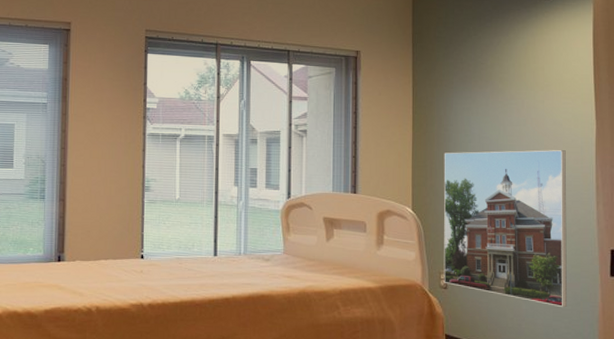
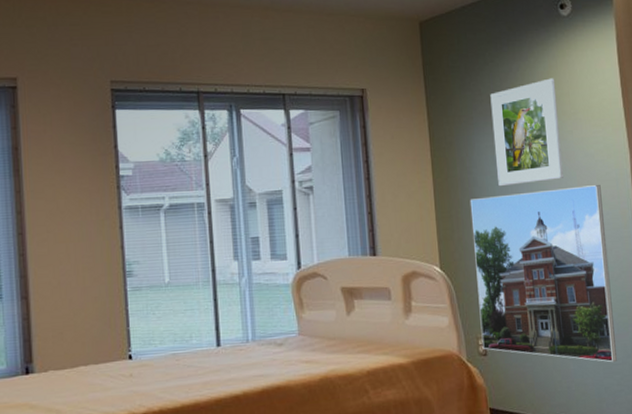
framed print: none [470,53,532,144] -> present [490,78,563,187]

